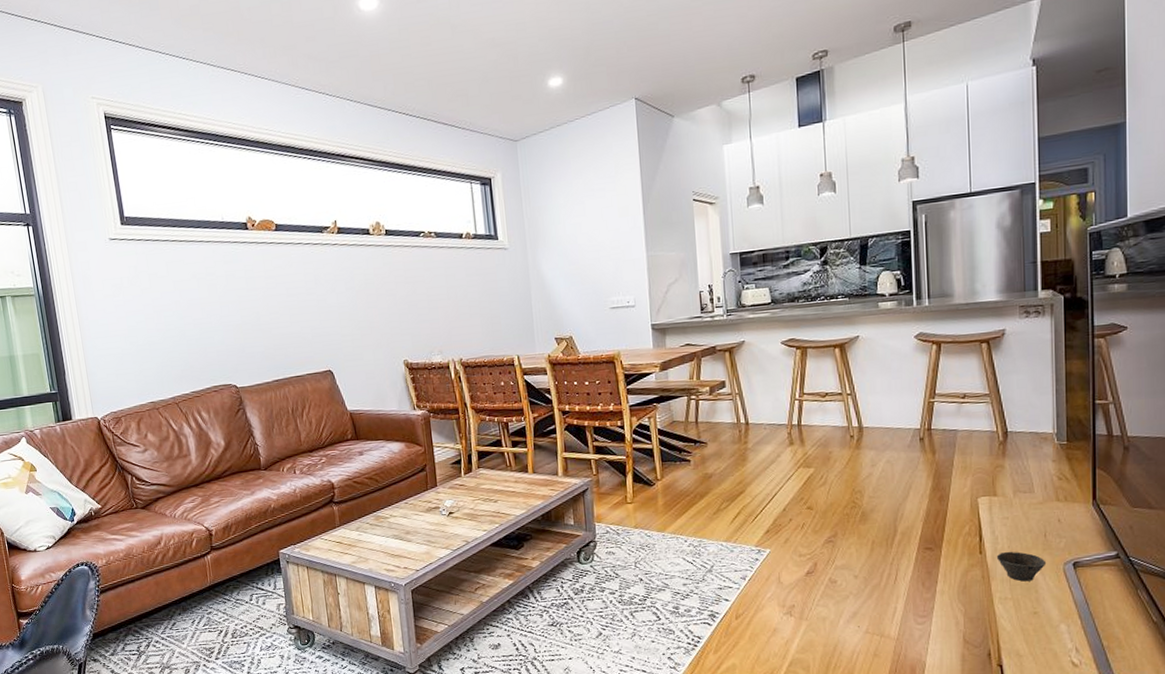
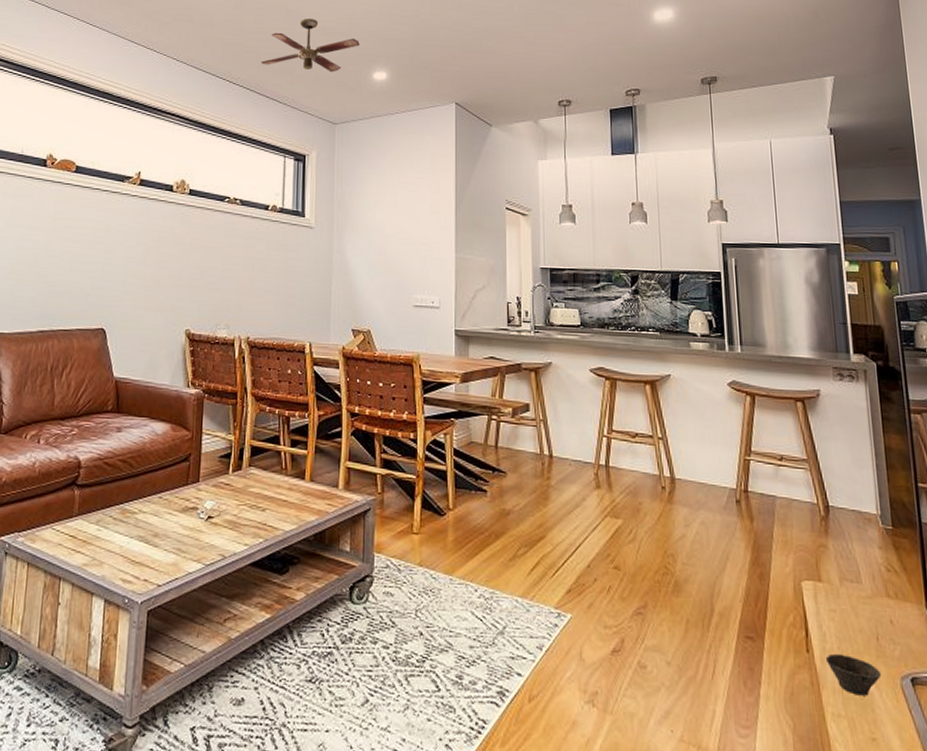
ceiling fan: none [433,30,531,91] -> present [260,18,360,72]

